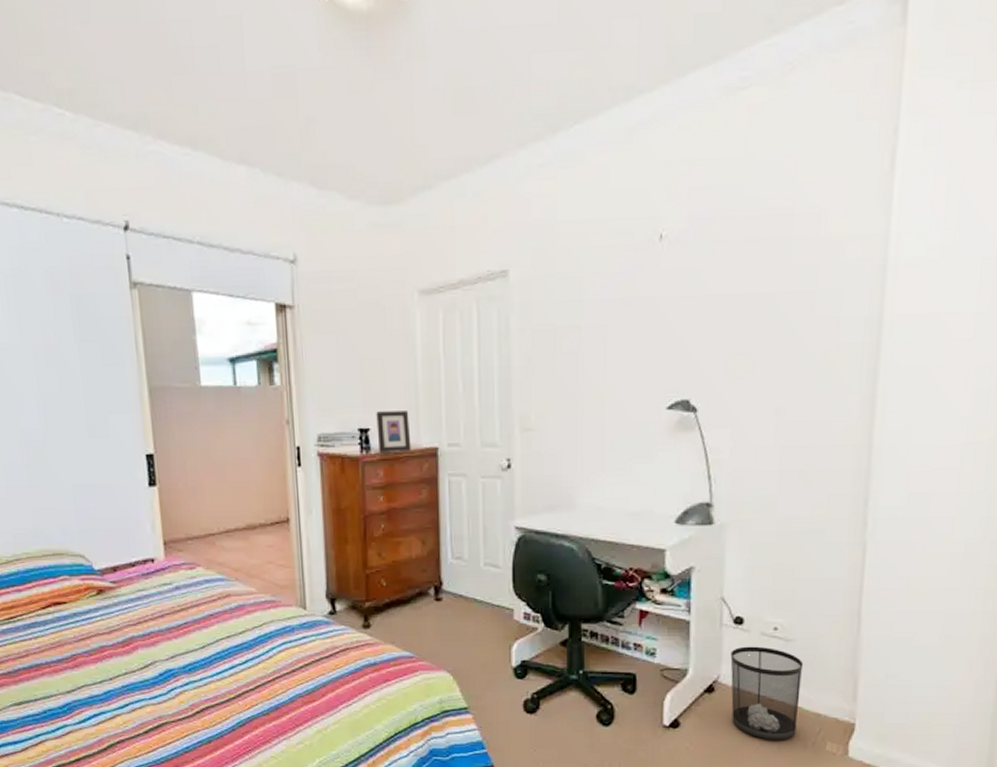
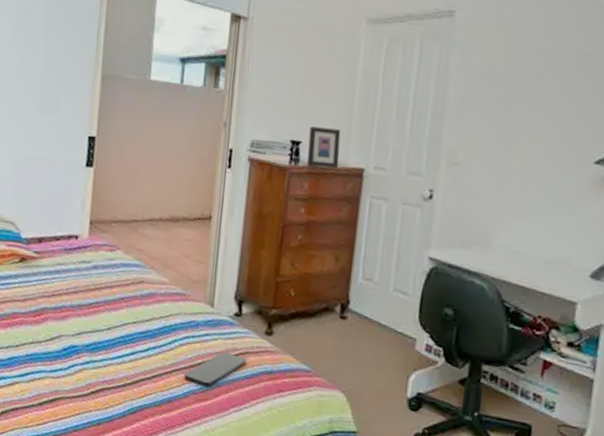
smartphone: none [288,651,349,688] -> present [184,352,247,387]

